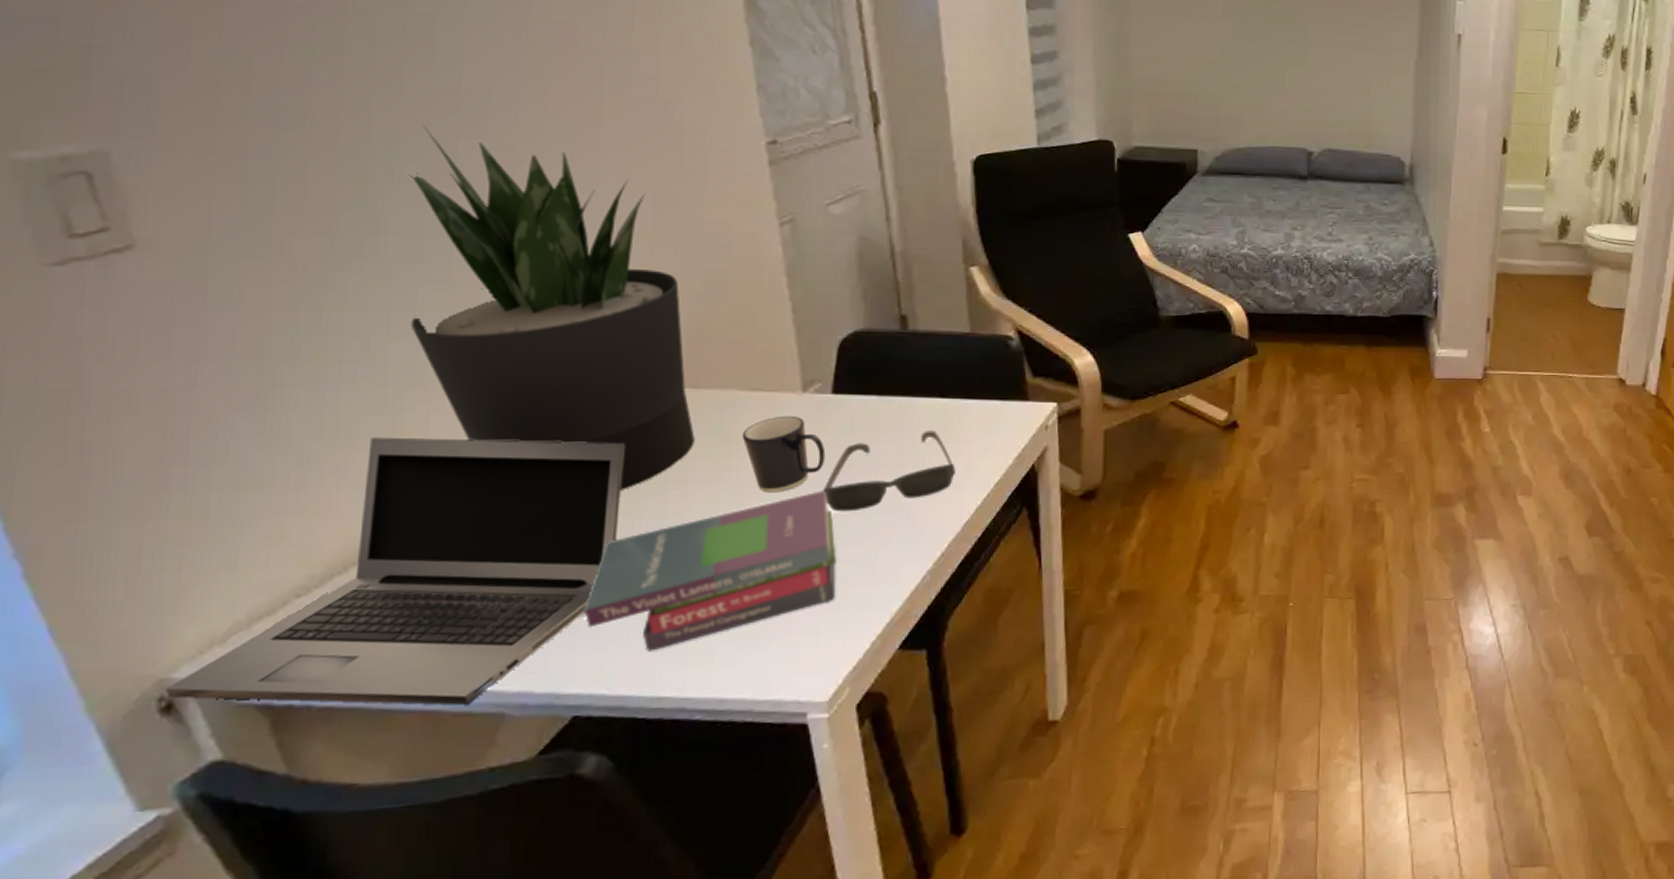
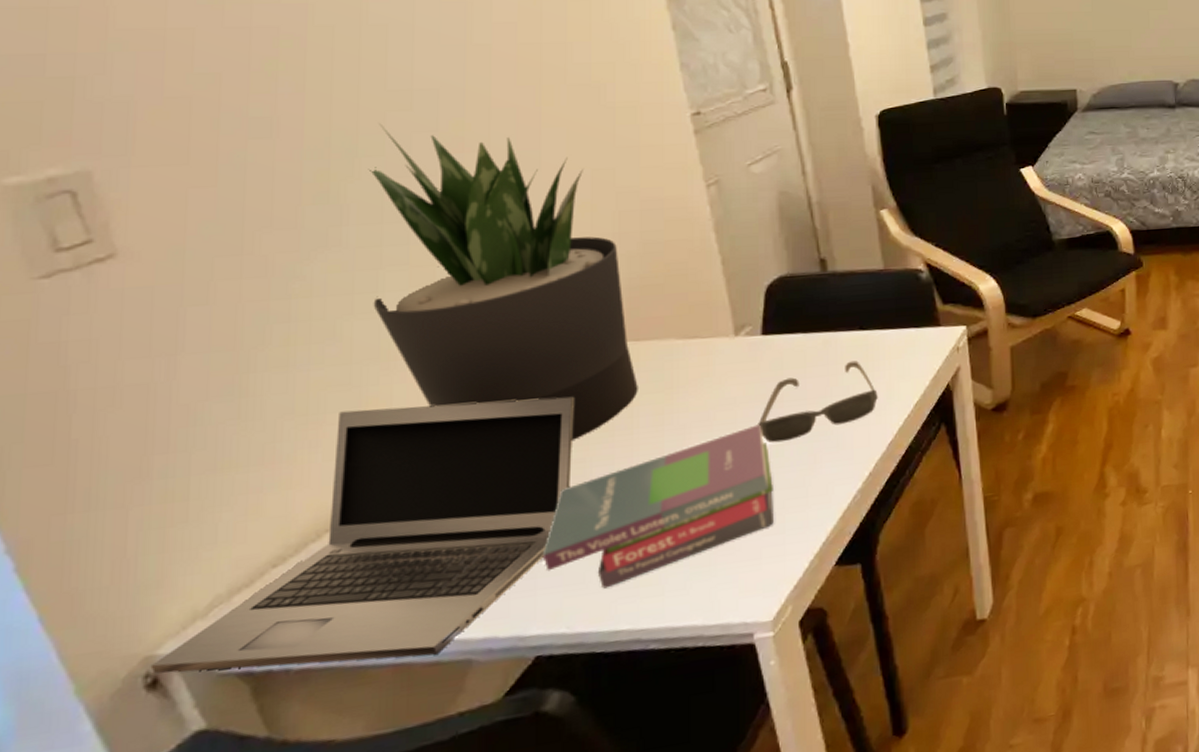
mug: present [742,415,826,493] -> none [681,358,759,431]

